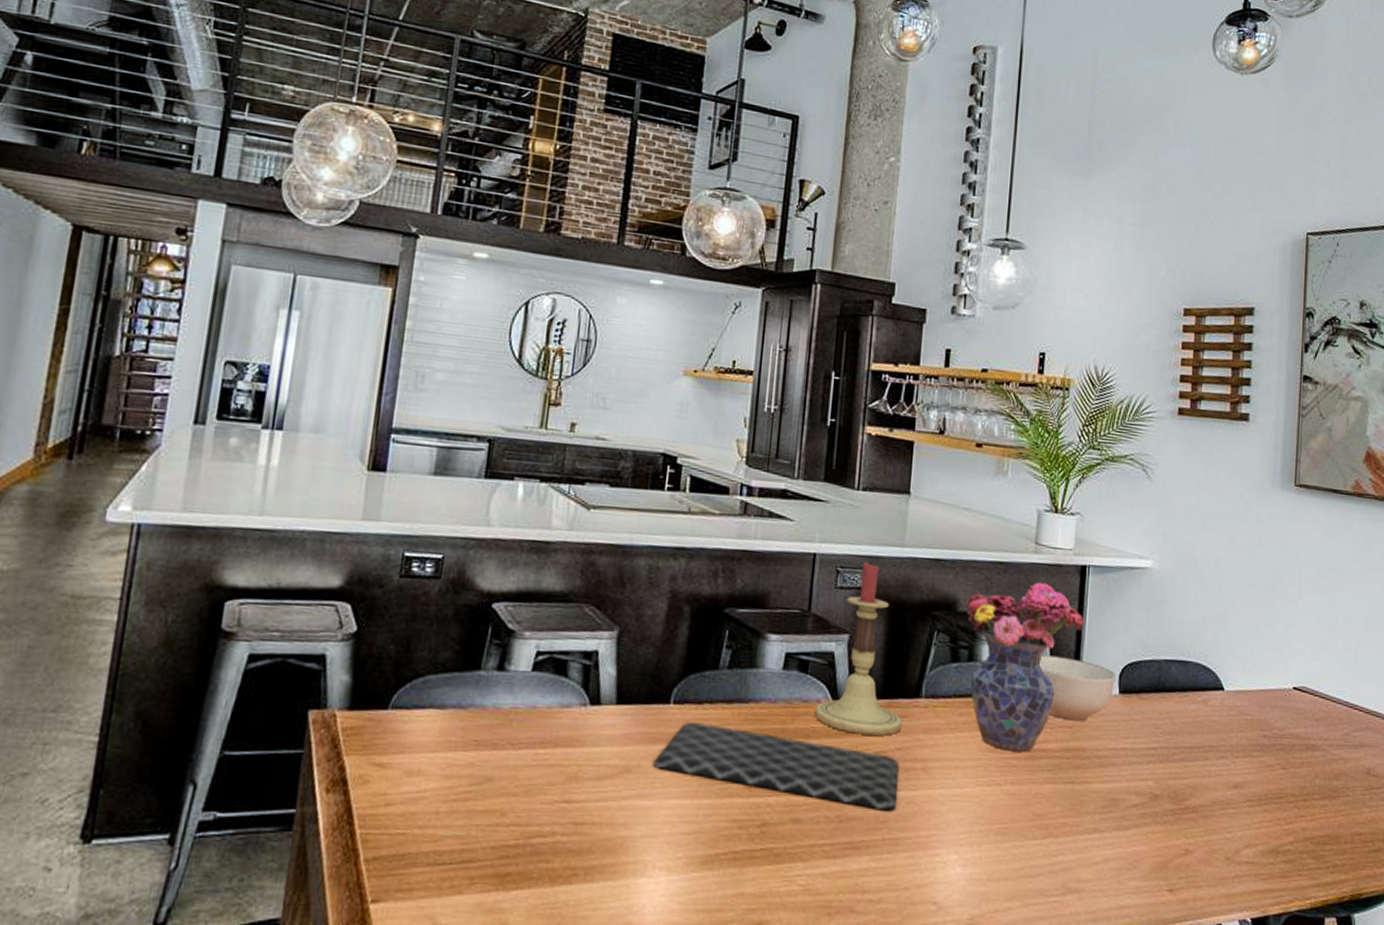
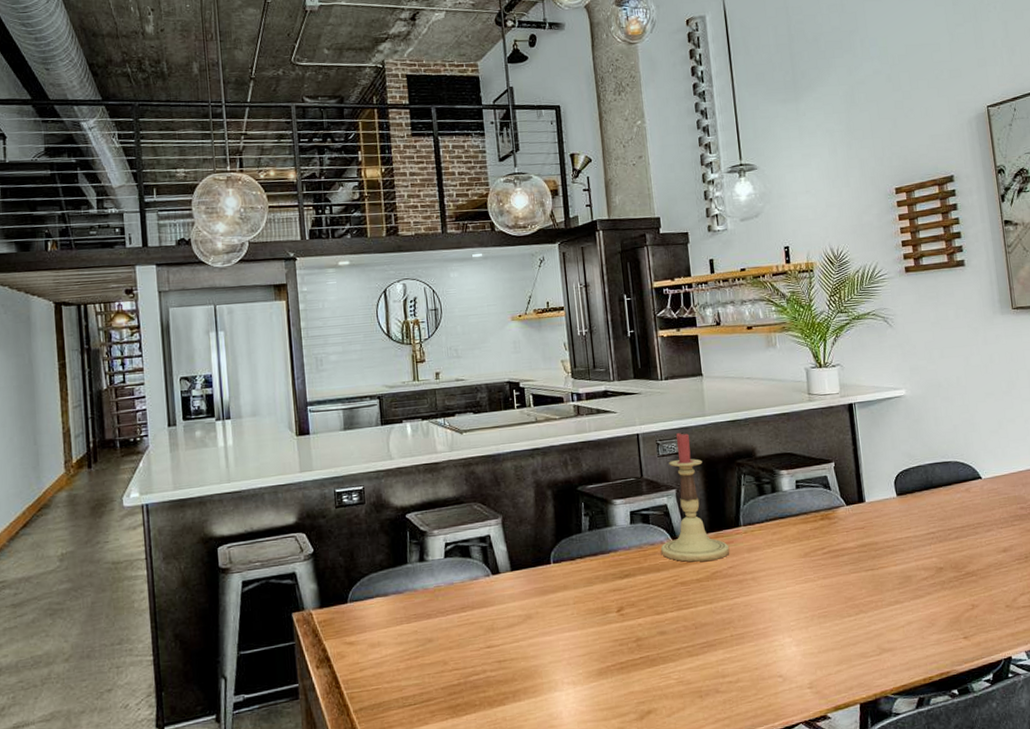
placemat: present [653,722,900,811] -> none [547,572,738,616]
flower arrangement: present [965,582,1085,752] -> none [761,422,859,555]
bowl: present [1039,655,1117,721] -> none [828,476,893,524]

